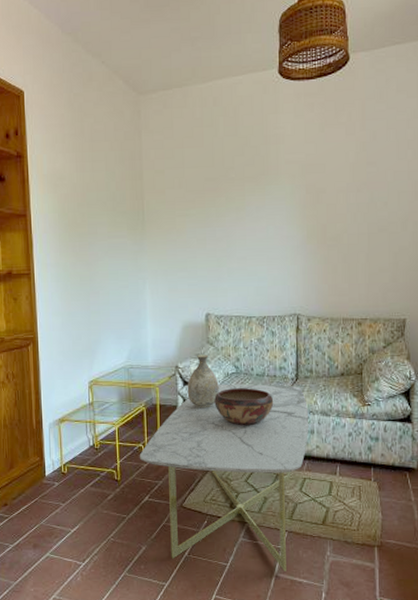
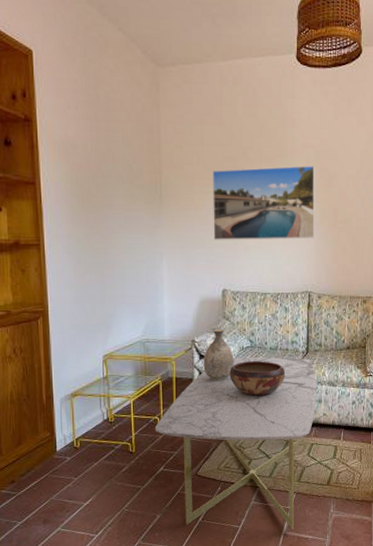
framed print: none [194,182,302,263] -> present [212,166,315,240]

